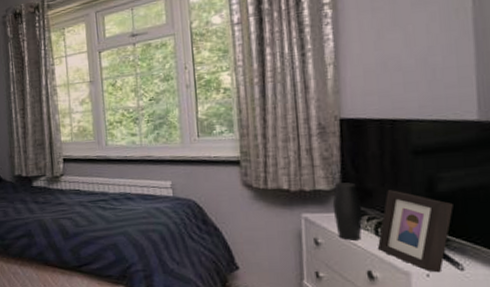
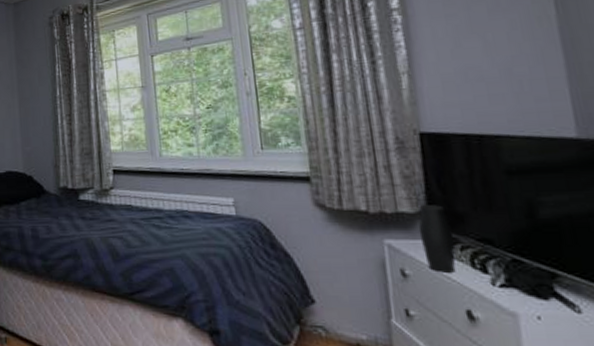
picture frame: present [377,190,453,273] -> none [475,215,561,315]

